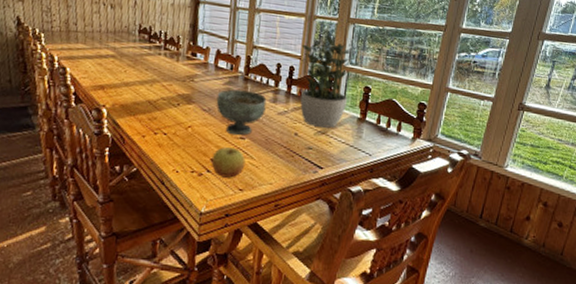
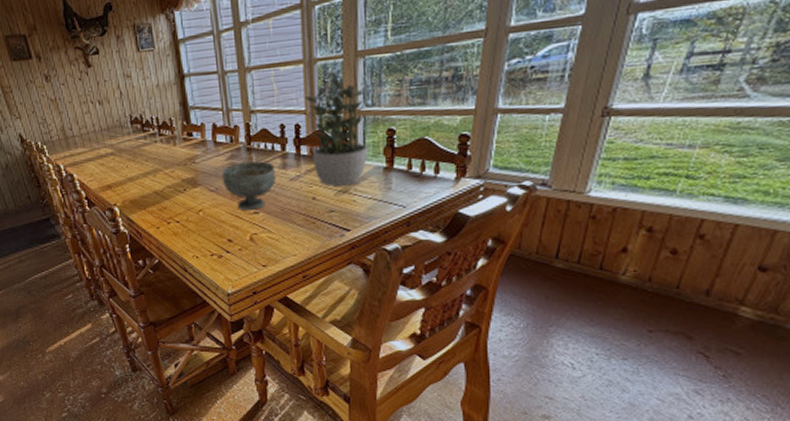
apple: present [211,147,246,178] -> none [228,224,264,256]

